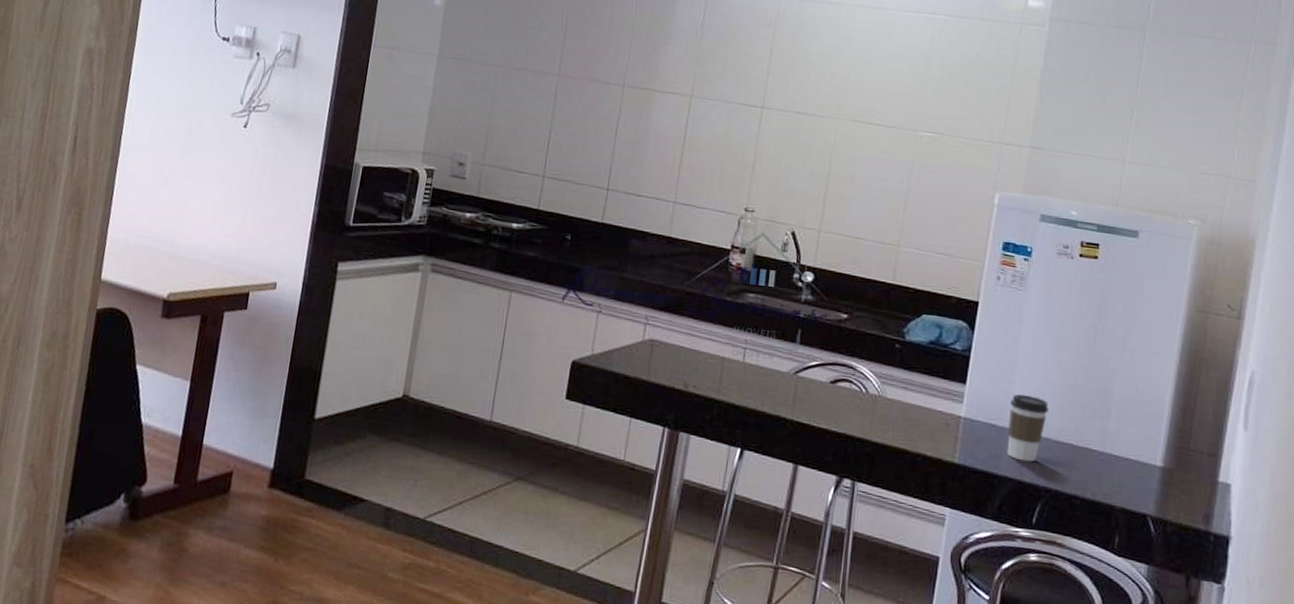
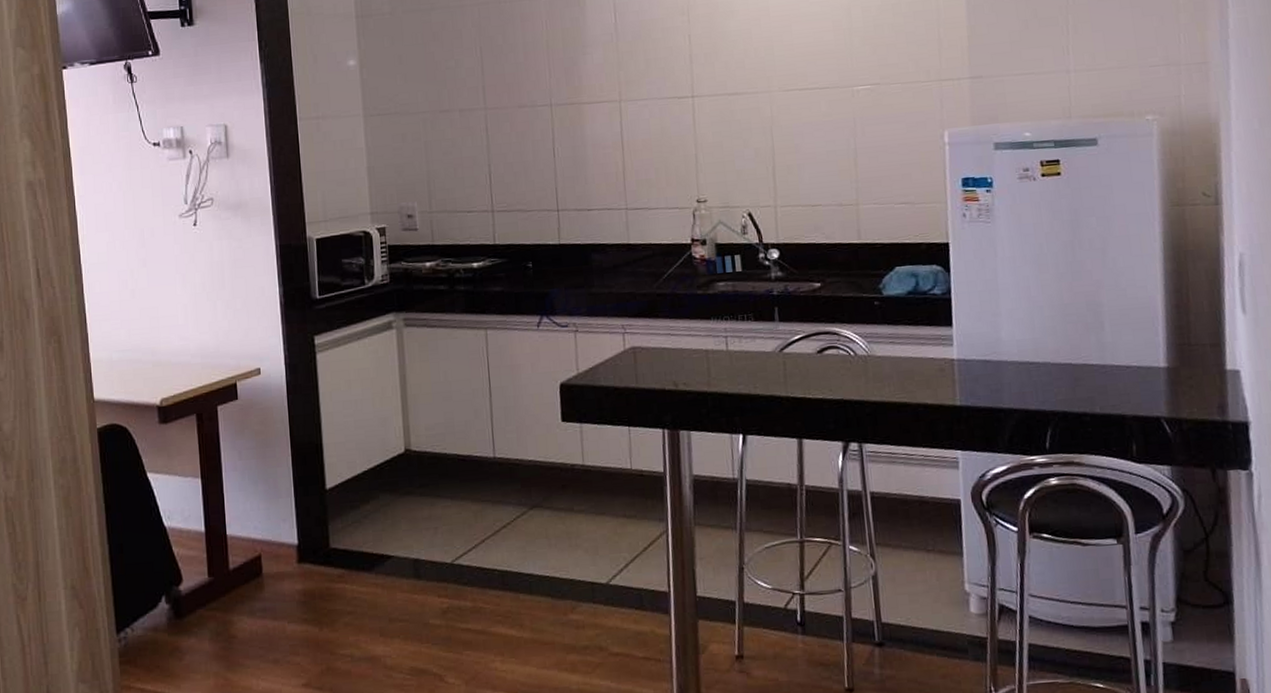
coffee cup: present [1007,394,1049,462] -> none [1000,324,1041,390]

